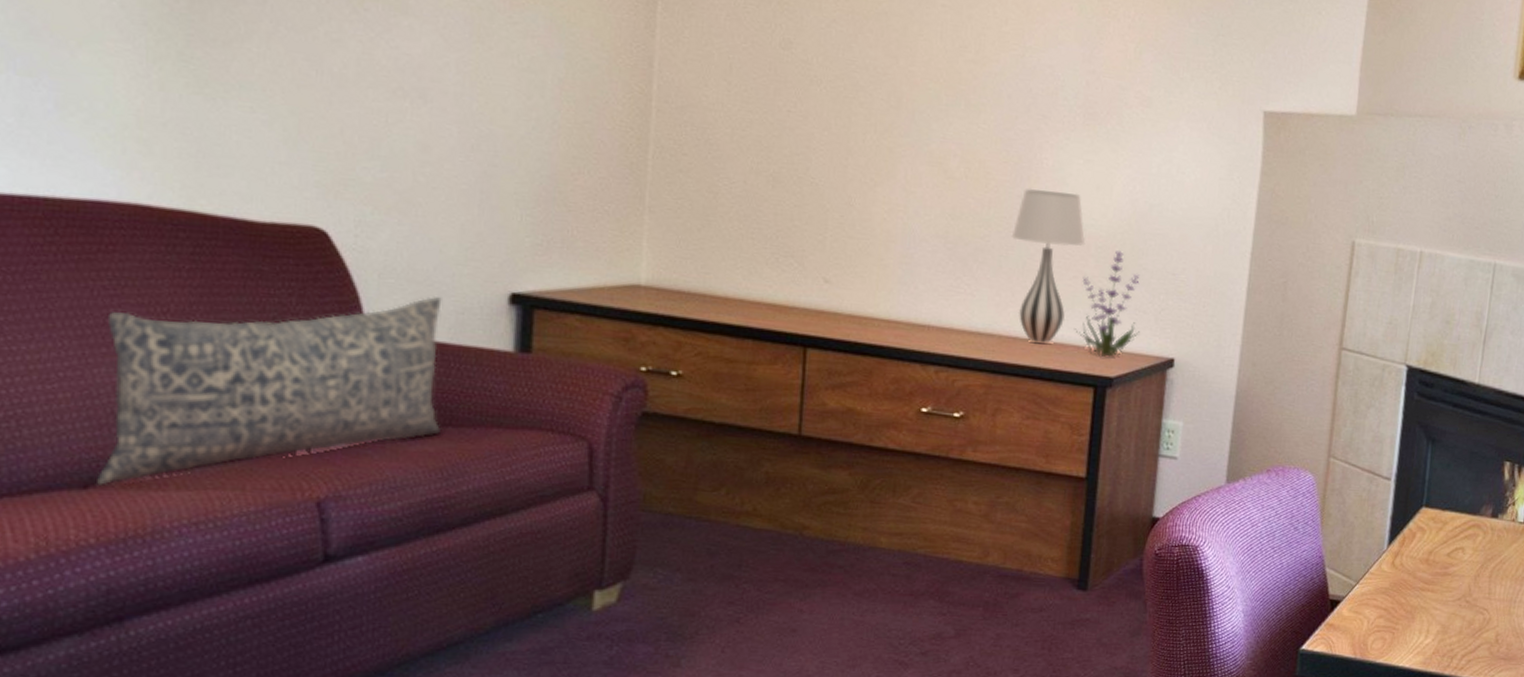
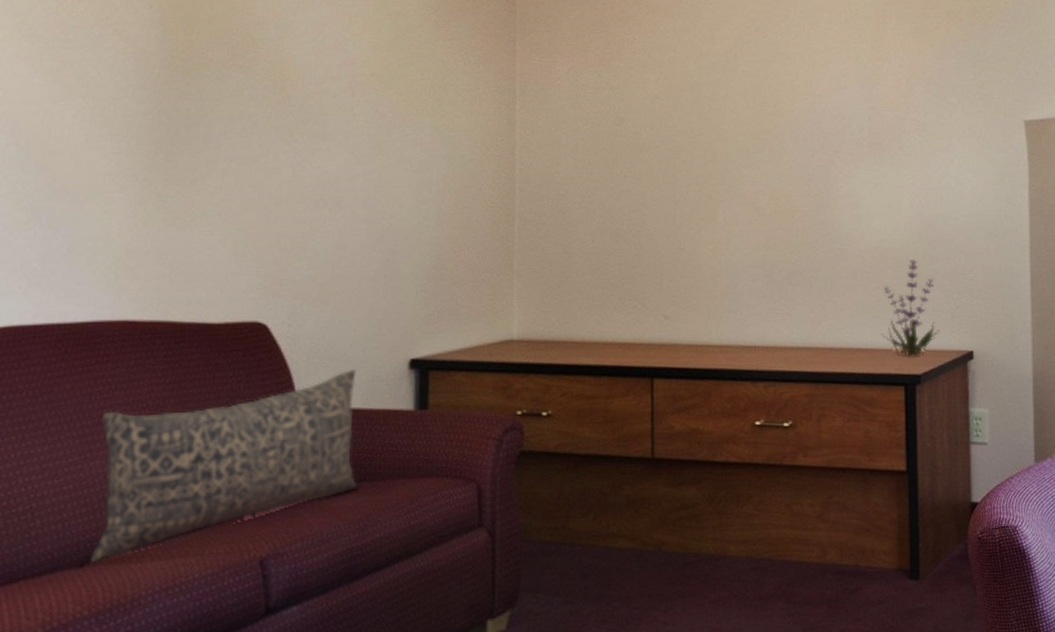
table lamp: present [1011,188,1086,344] -> none [818,213,883,352]

